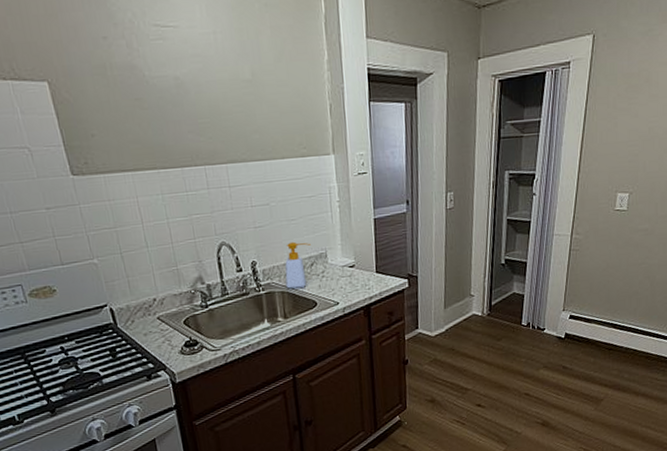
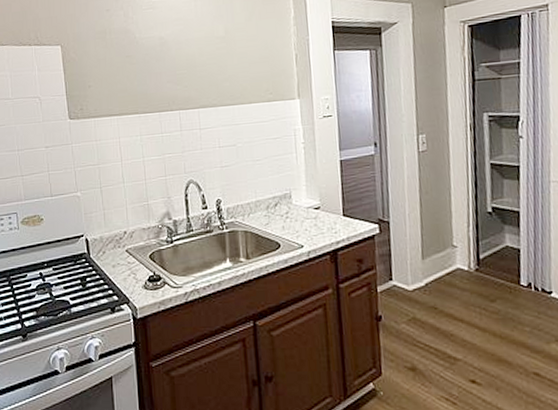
soap bottle: present [285,241,311,289] -> none [248,181,275,229]

